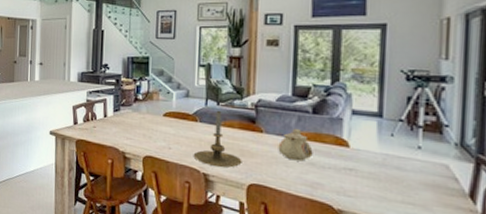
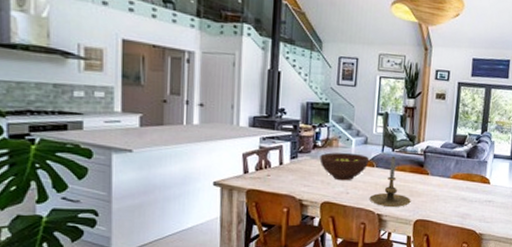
fruit bowl: none [141,106,192,136] -> present [319,152,370,181]
teapot: present [278,128,313,162] -> none [439,170,465,198]

